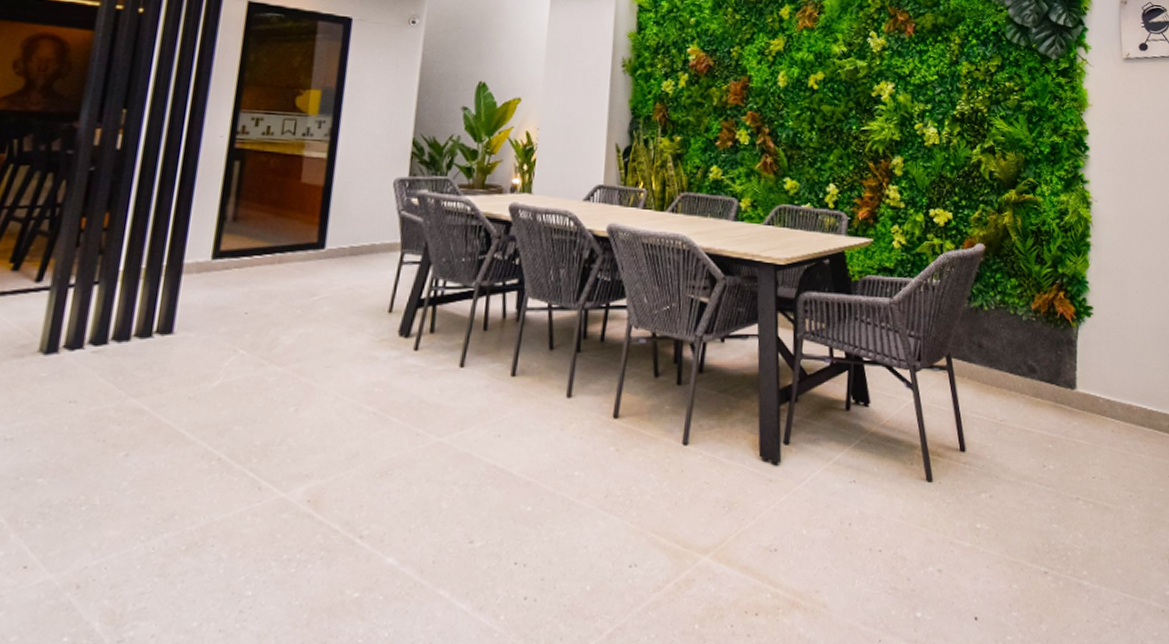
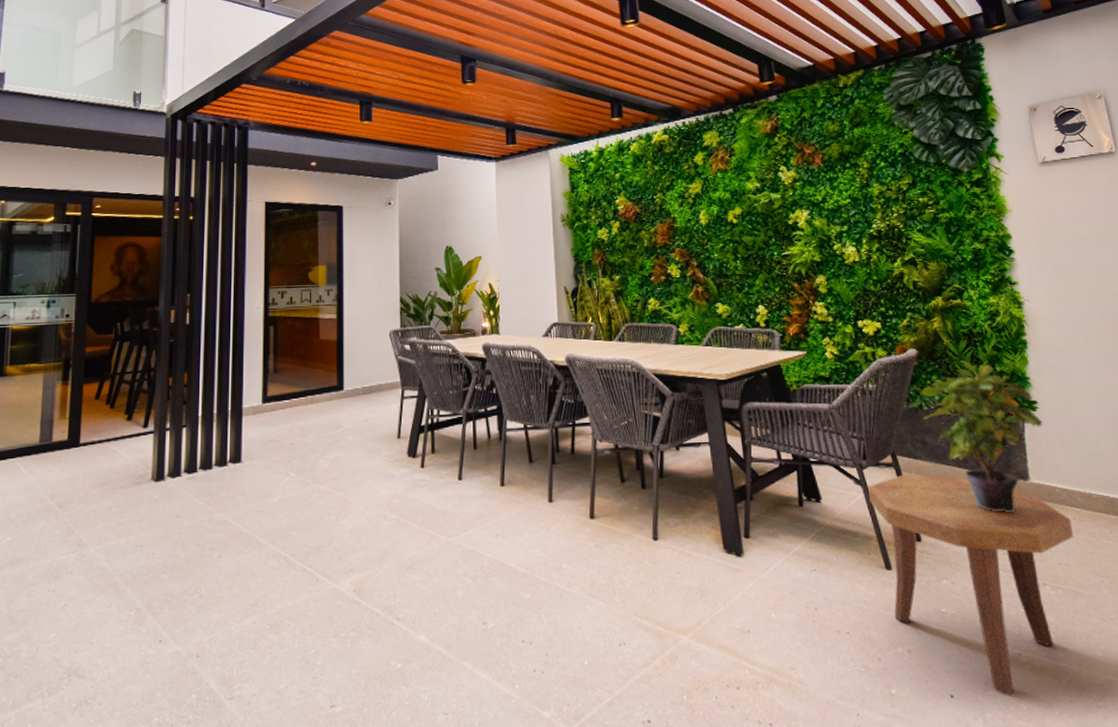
side table: none [919,379,1110,617] -> present [868,475,1073,696]
potted plant: none [982,259,1096,422] -> present [920,360,1043,512]

